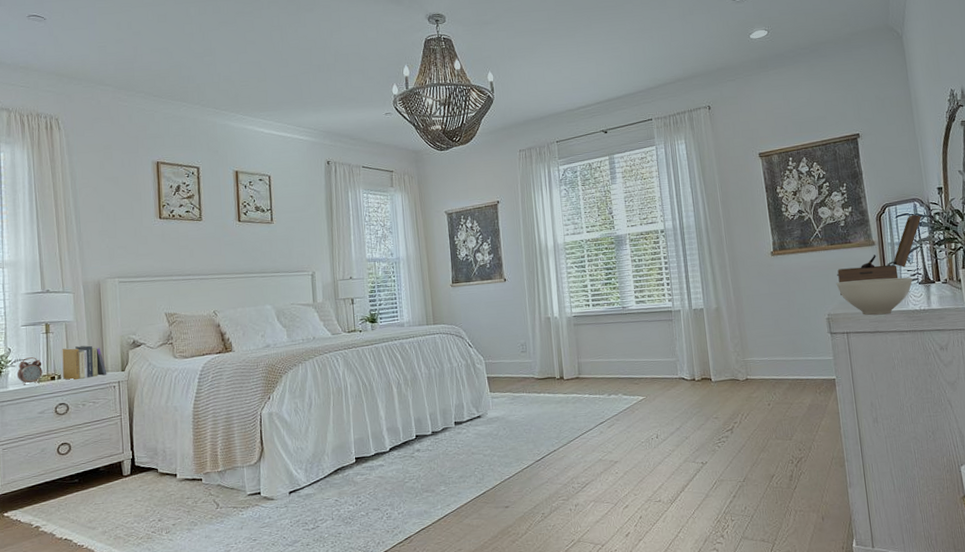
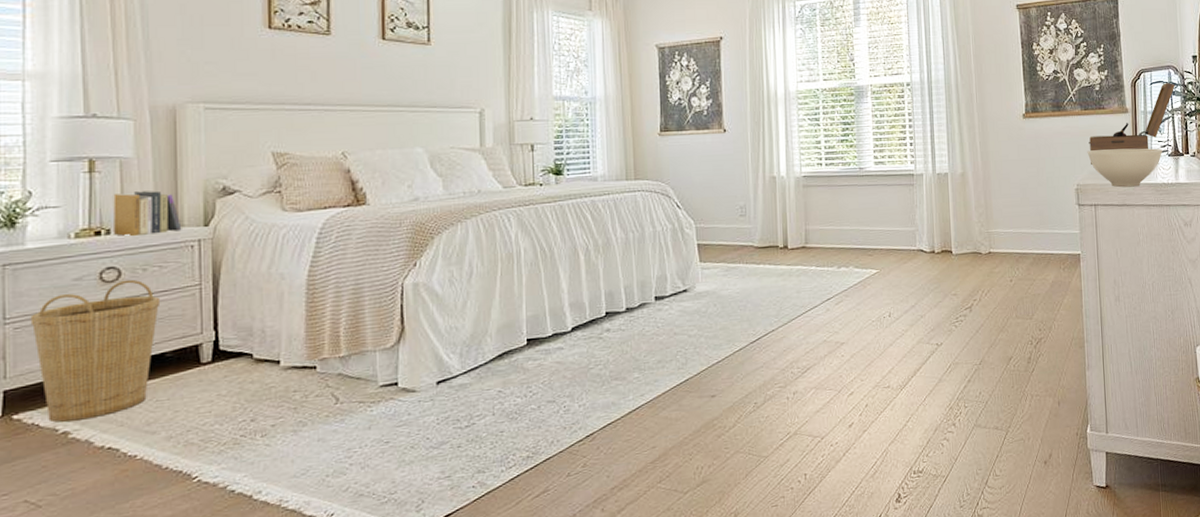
basket: none [12,412,95,519] -> present [30,279,161,423]
alarm clock: present [16,357,43,385] -> none [40,204,82,242]

